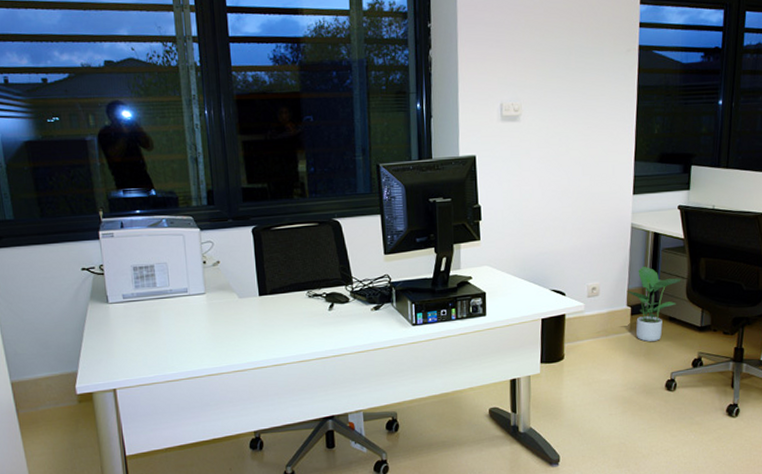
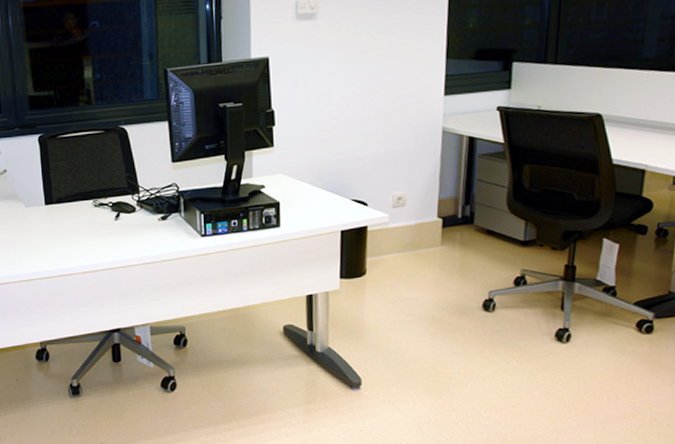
potted plant: present [627,266,681,342] -> none [437,173,501,257]

